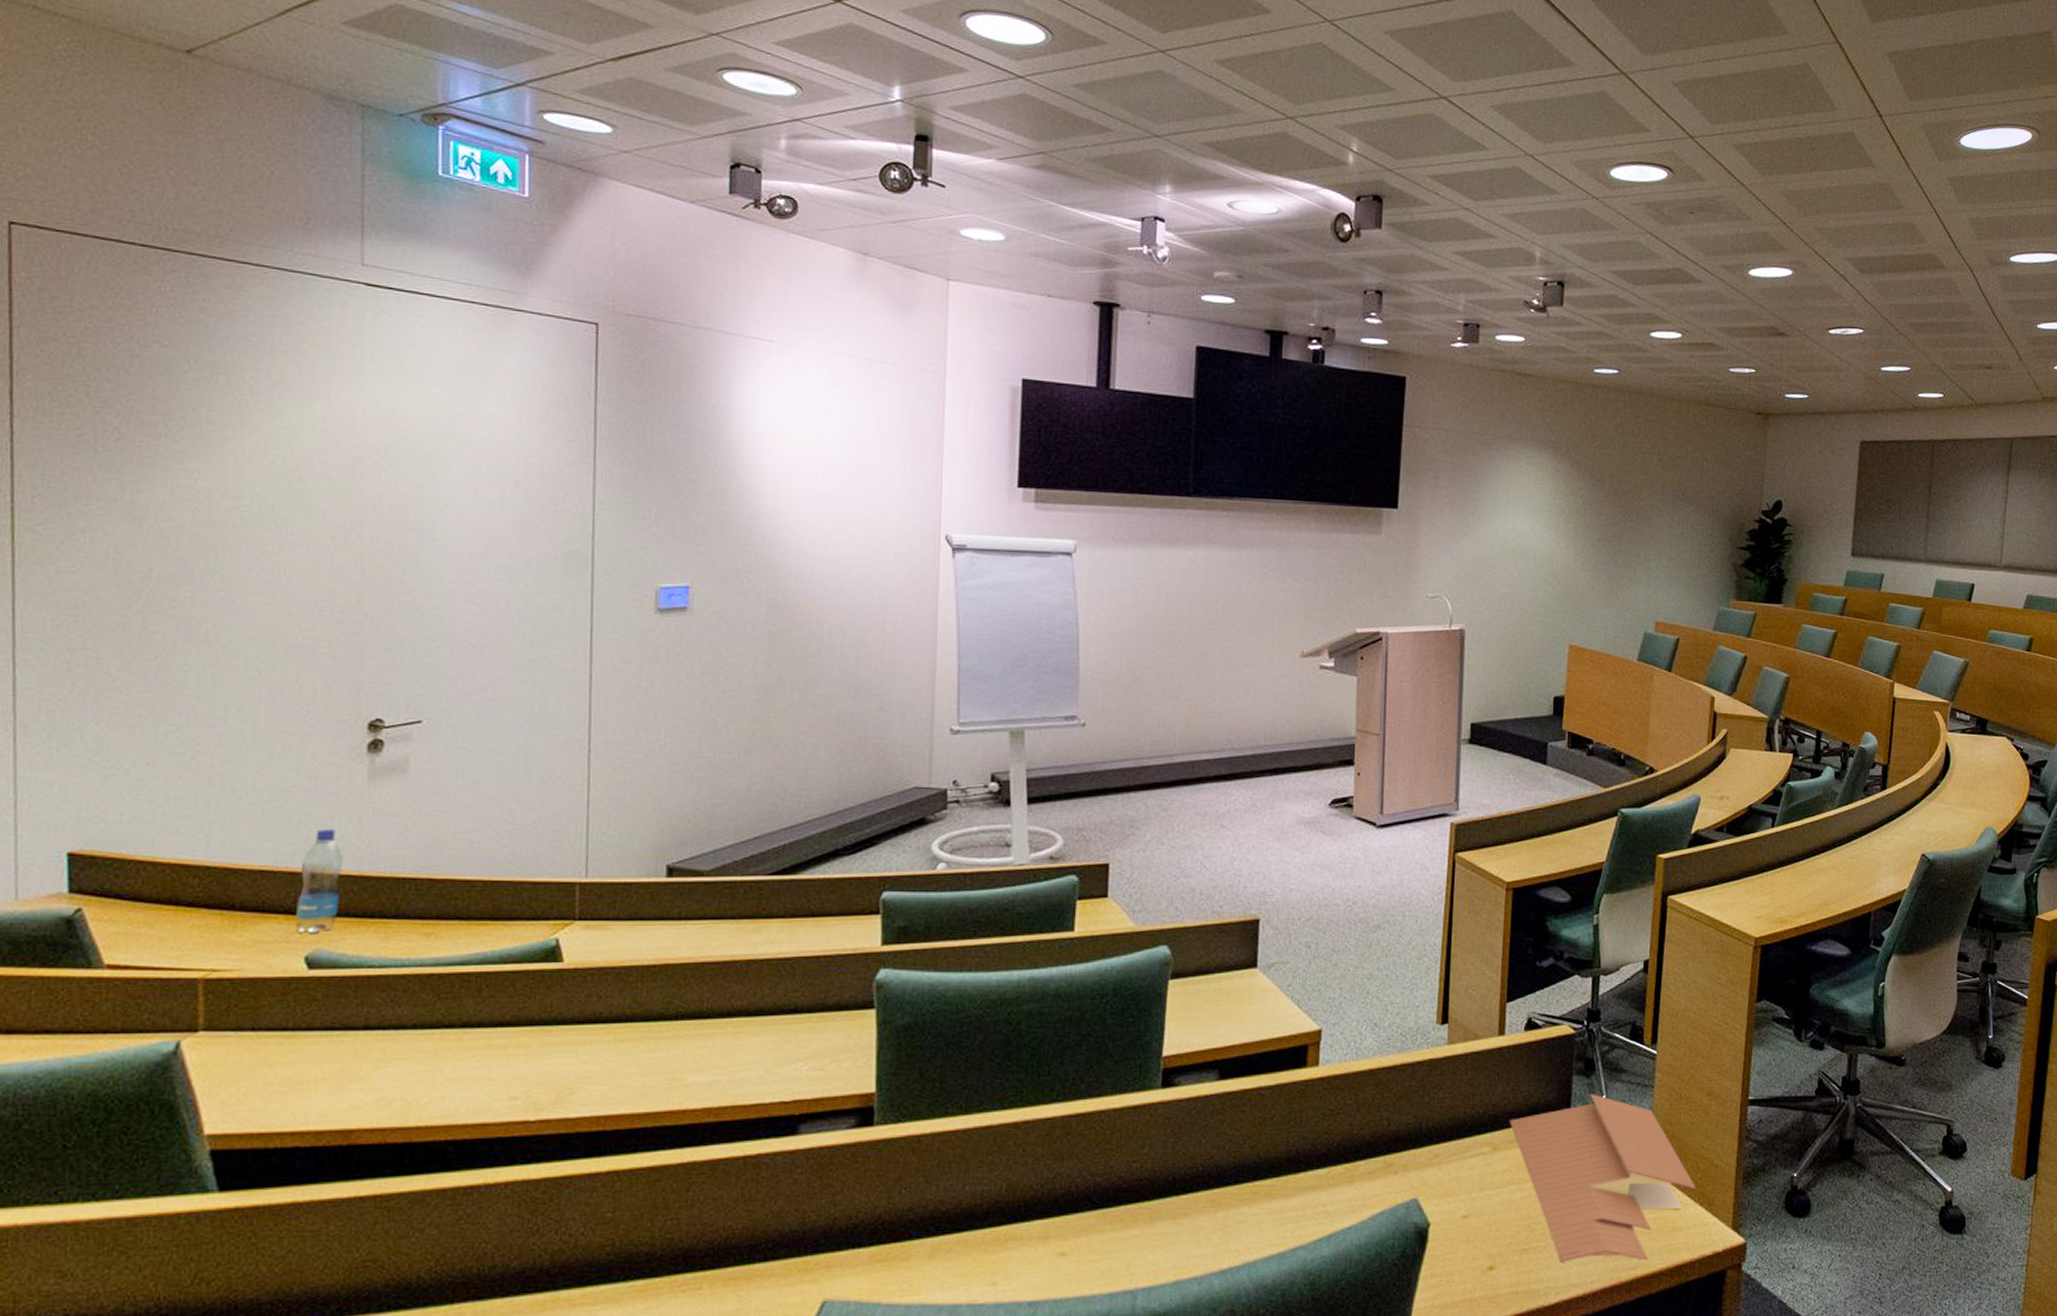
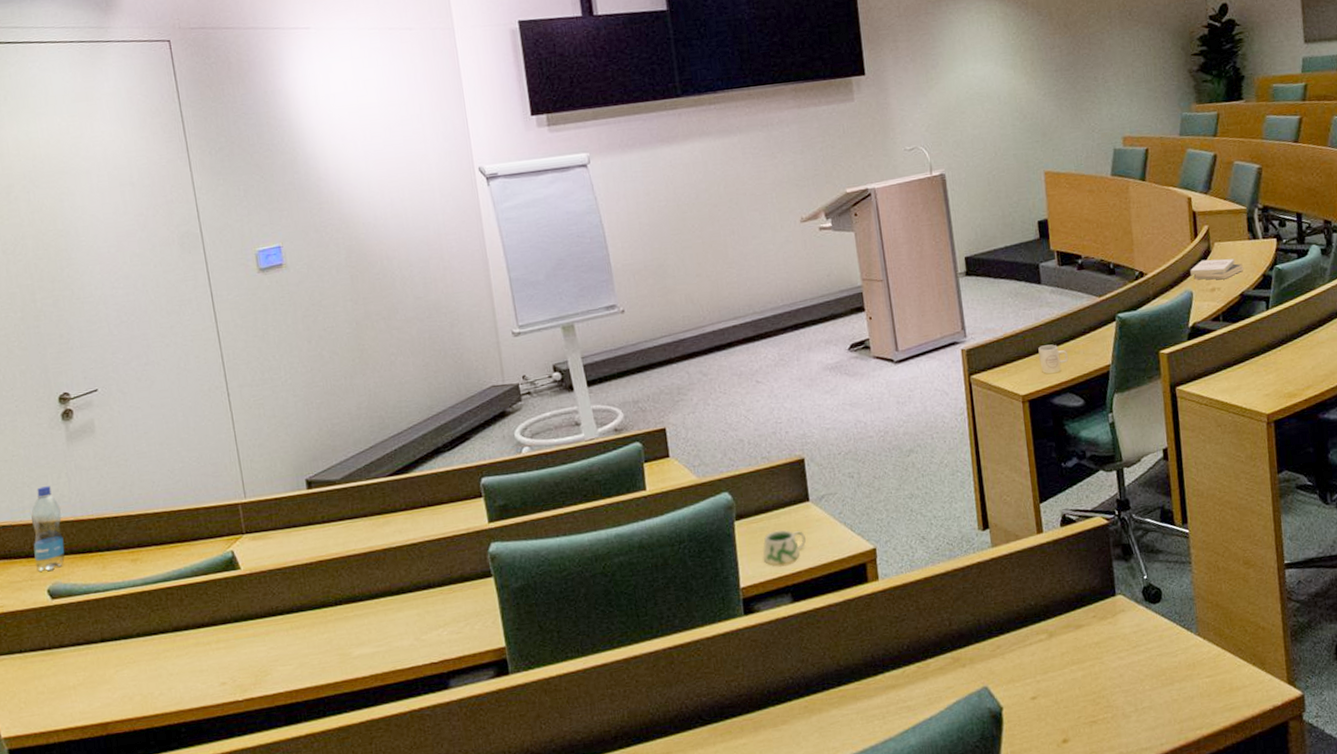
mug: none [1194,996,1246,1038] -> present [762,530,806,567]
papers: present [1509,1094,1697,1263] -> none [1060,575,1247,730]
mug: none [1531,831,1563,863] -> present [1038,344,1069,375]
books: none [1700,765,1756,789] -> present [1189,258,1244,280]

